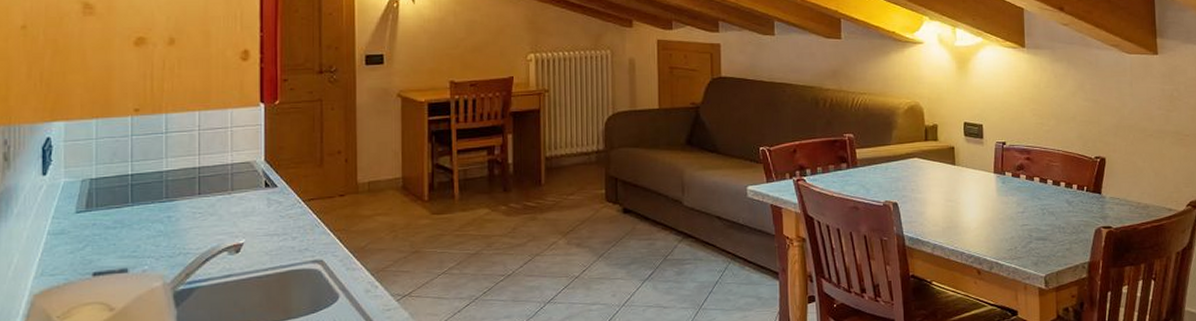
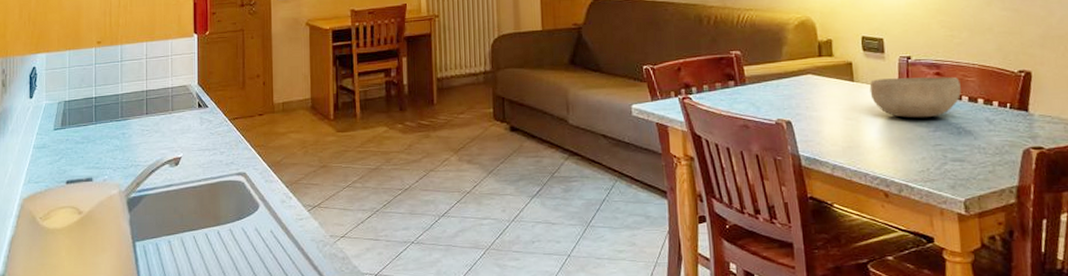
bowl: none [969,161,1047,200] -> present [869,76,961,118]

